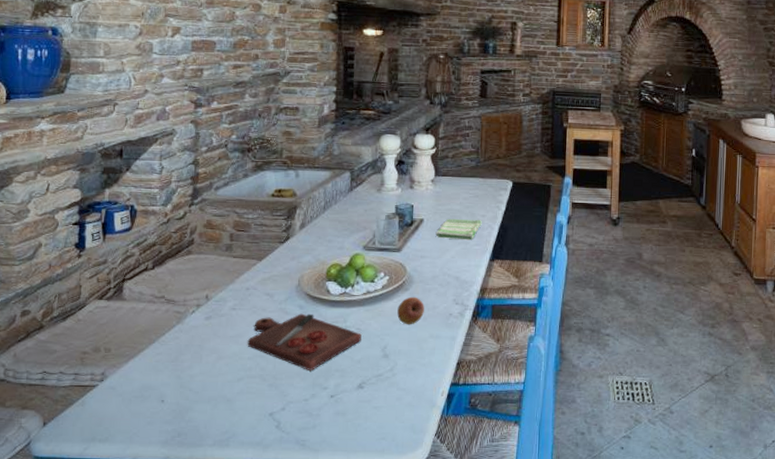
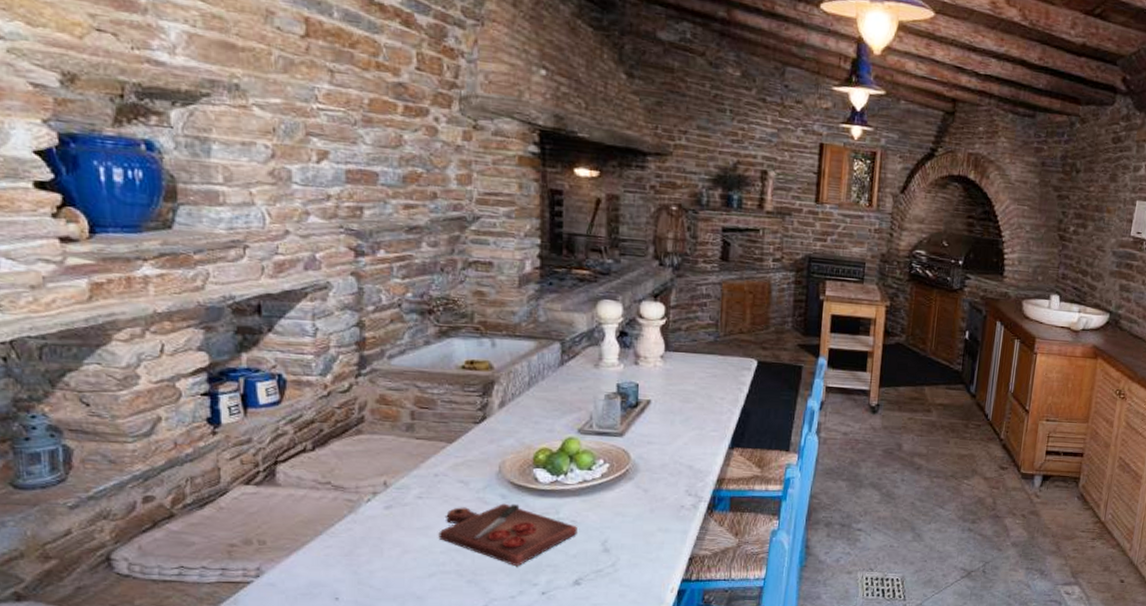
fruit: present [397,296,424,325] -> none [619,486,652,518]
dish towel: present [435,218,482,241] -> none [665,400,721,426]

